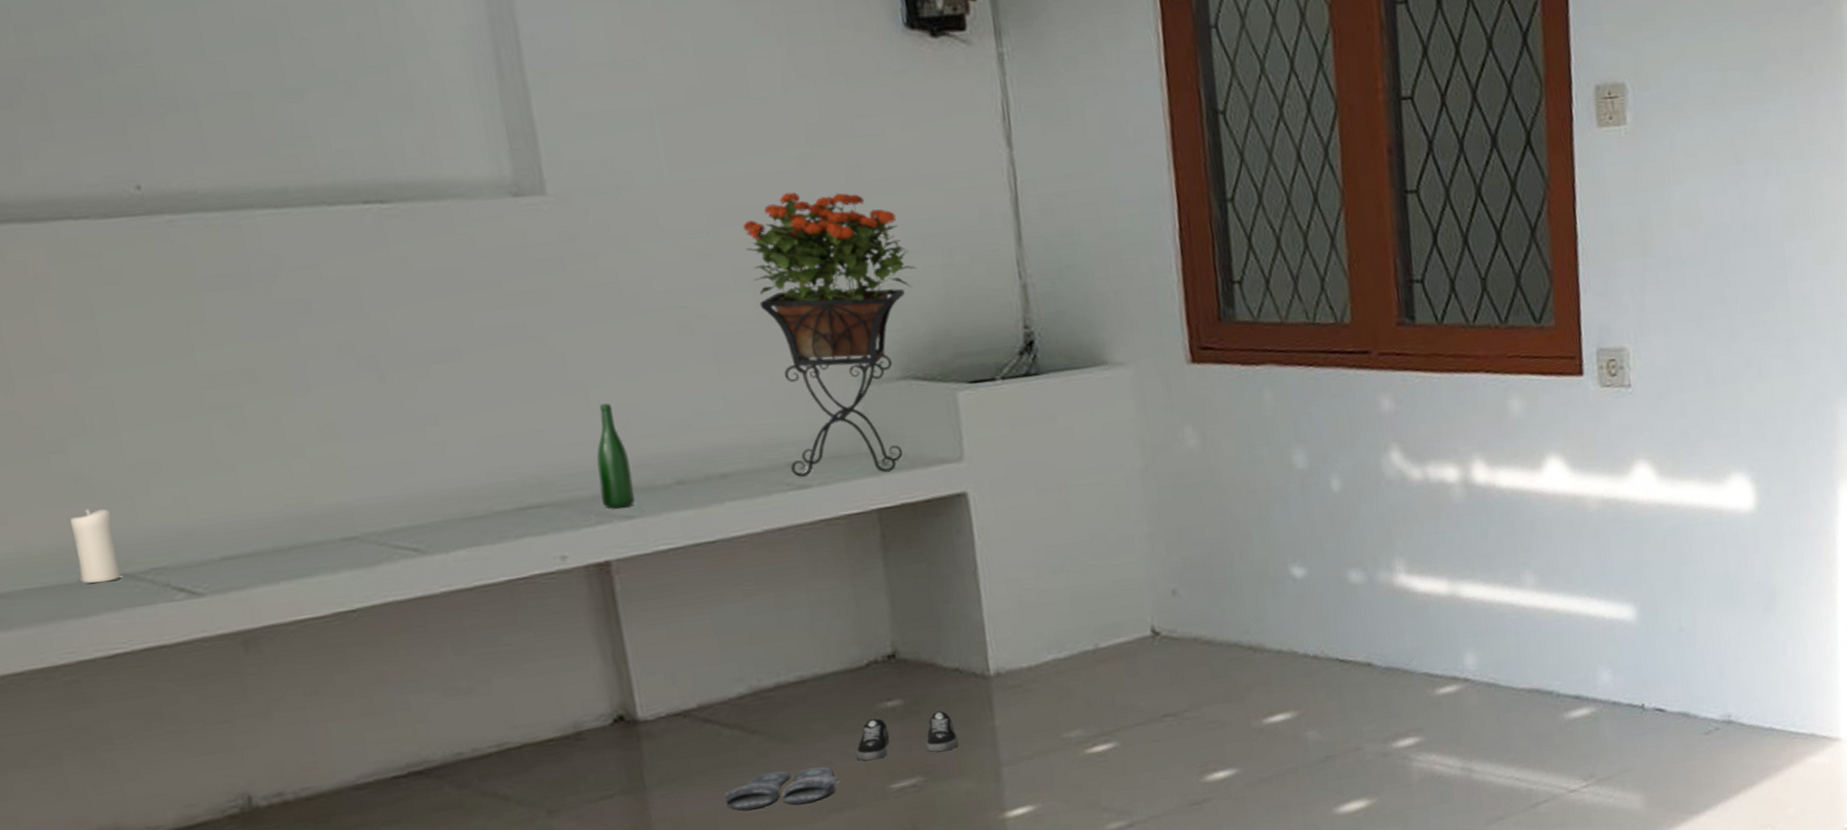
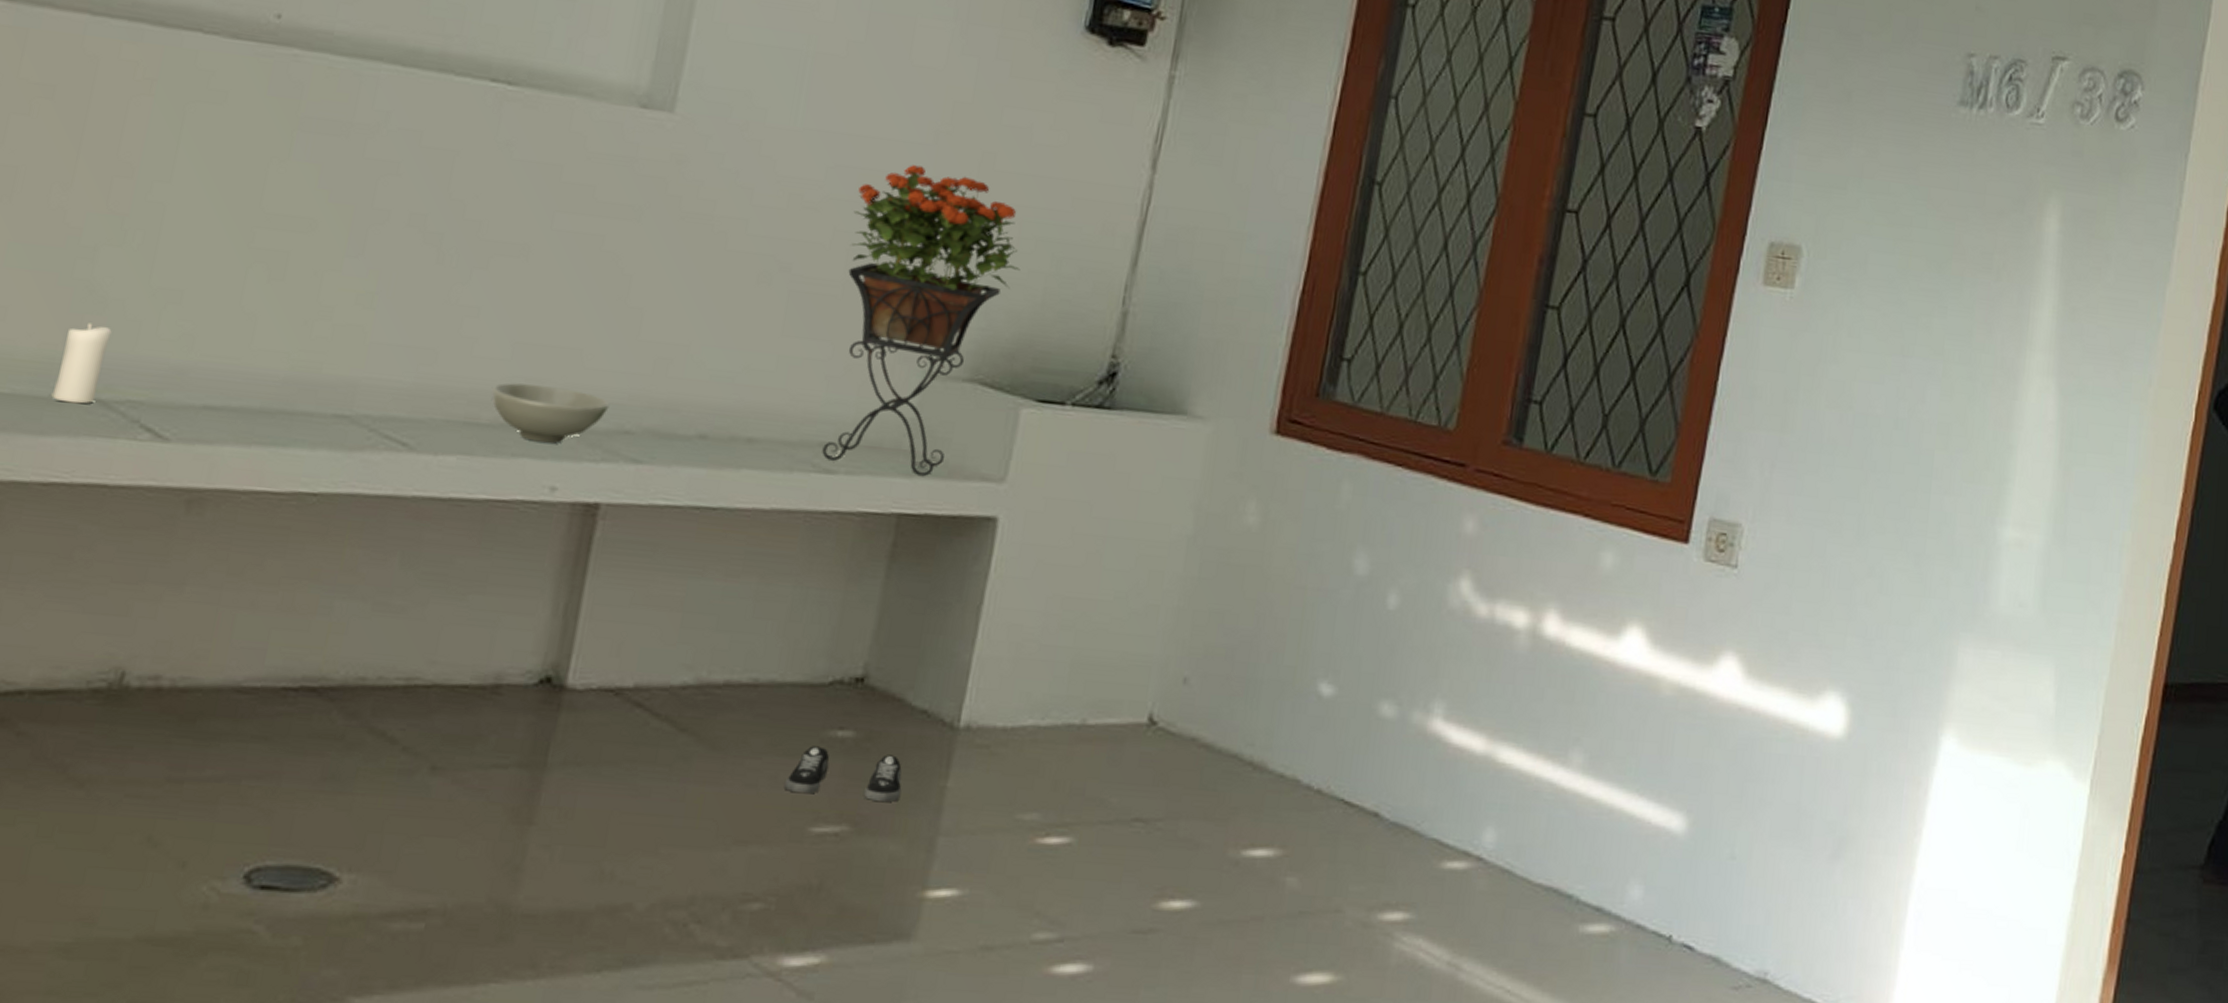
decorative bowl: none [474,468,587,521] -> present [490,383,610,444]
beer bottle: present [596,403,635,509] -> none [615,336,662,450]
slippers: present [725,766,841,811] -> none [626,780,760,827]

